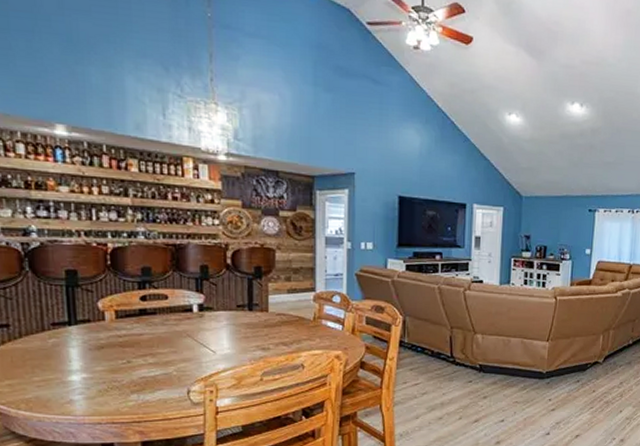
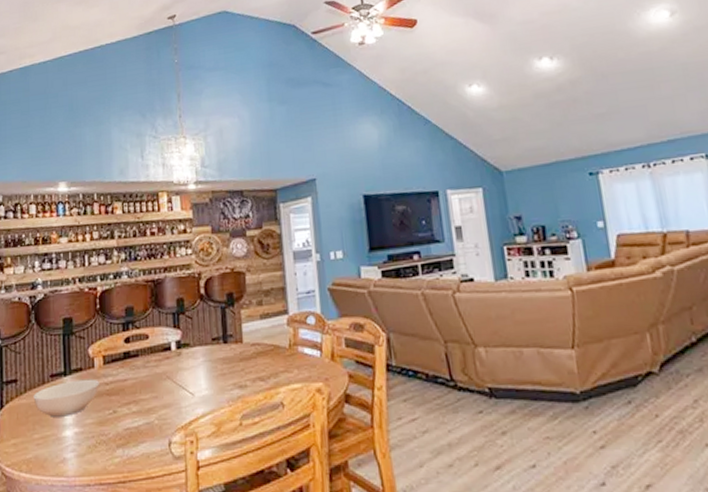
bowl: none [31,330,111,363] -> present [33,379,99,417]

